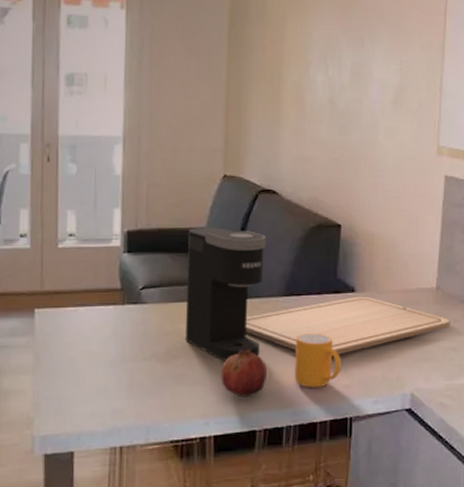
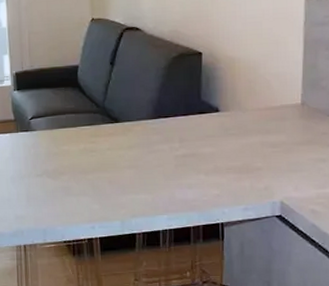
coffee maker: present [186,227,266,361] -> none [66,64,134,176]
fruit: present [220,349,267,397] -> none [101,165,142,206]
chopping board: present [245,296,451,356] -> none [119,115,318,170]
mug: present [294,333,342,388] -> none [165,149,210,198]

